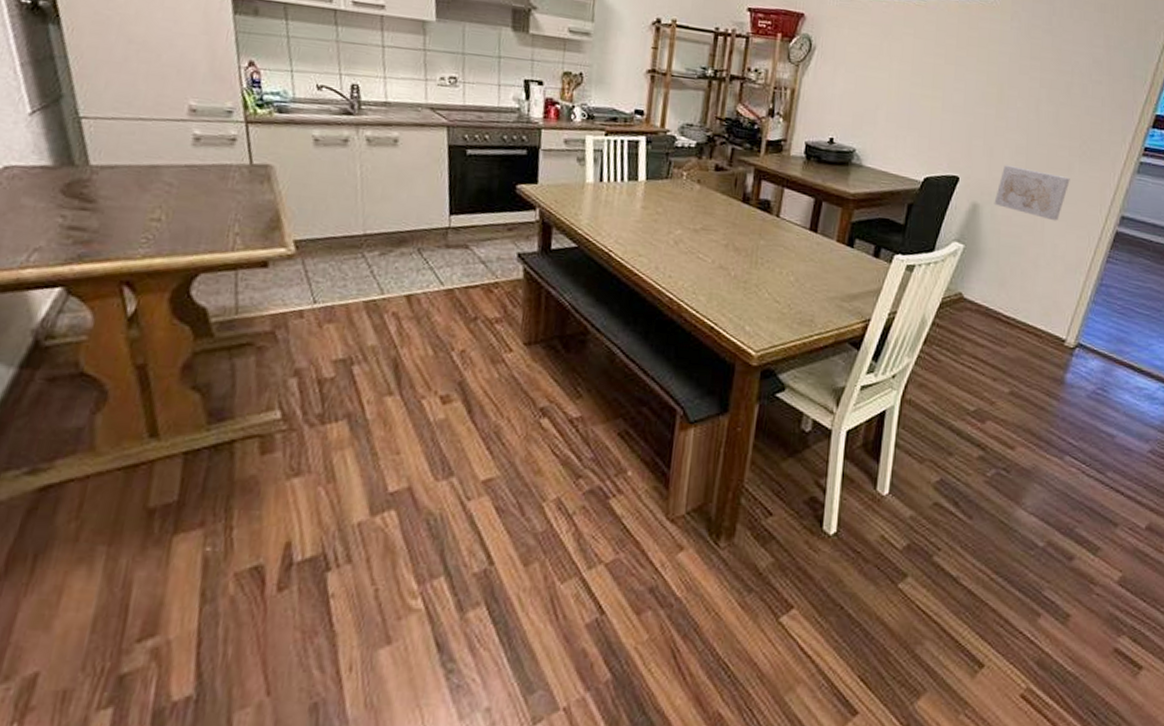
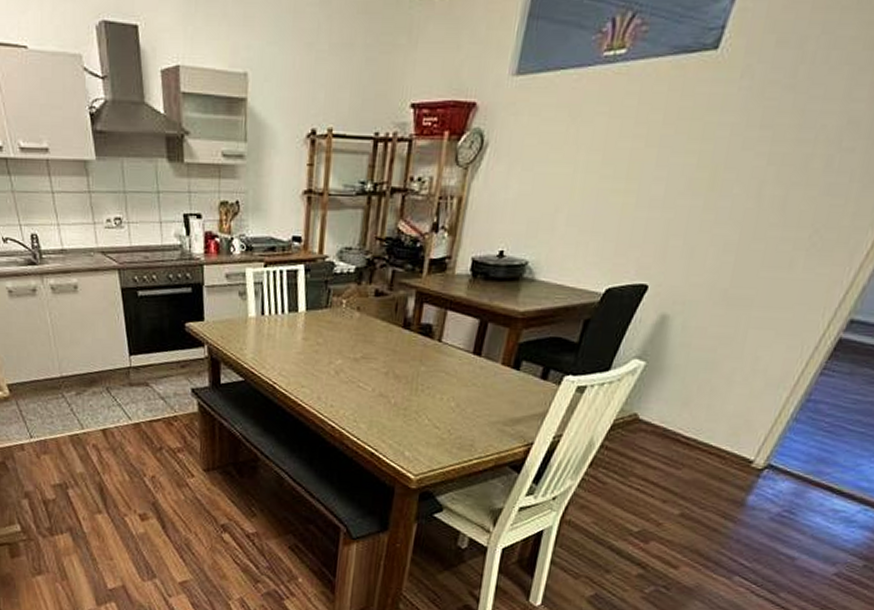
wall art: present [994,165,1070,221] -> none [687,267,790,330]

